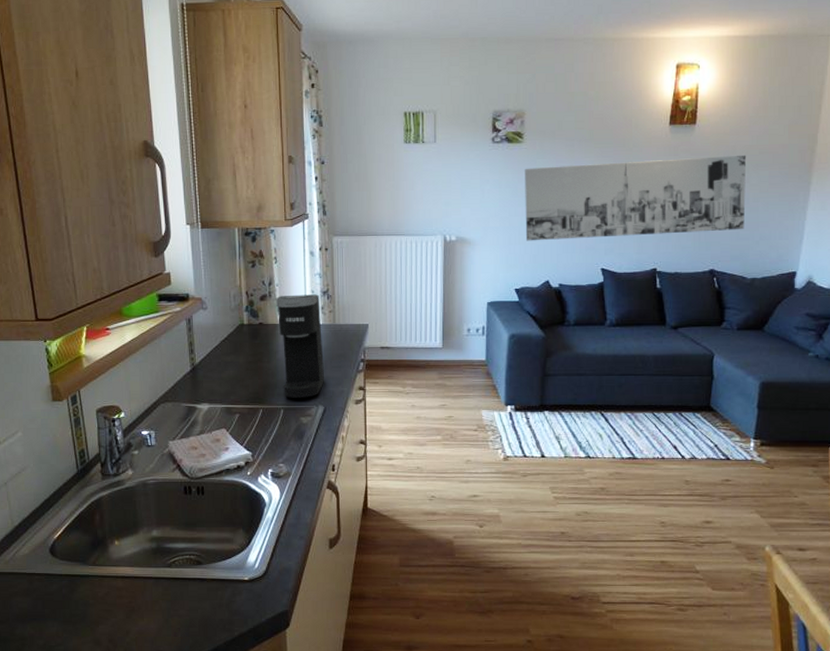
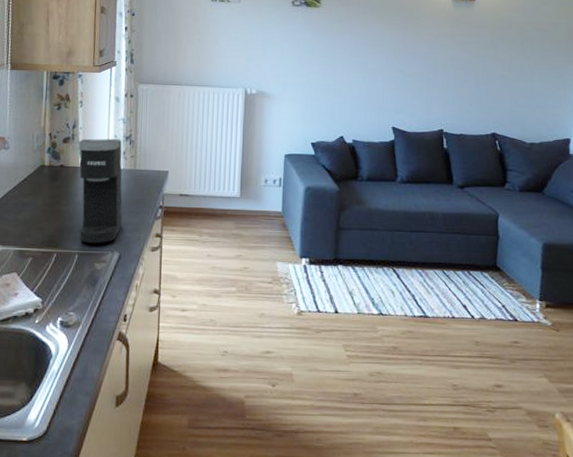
wall art: present [525,155,747,241] -> none [322,30,522,98]

